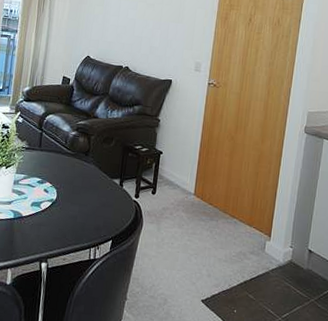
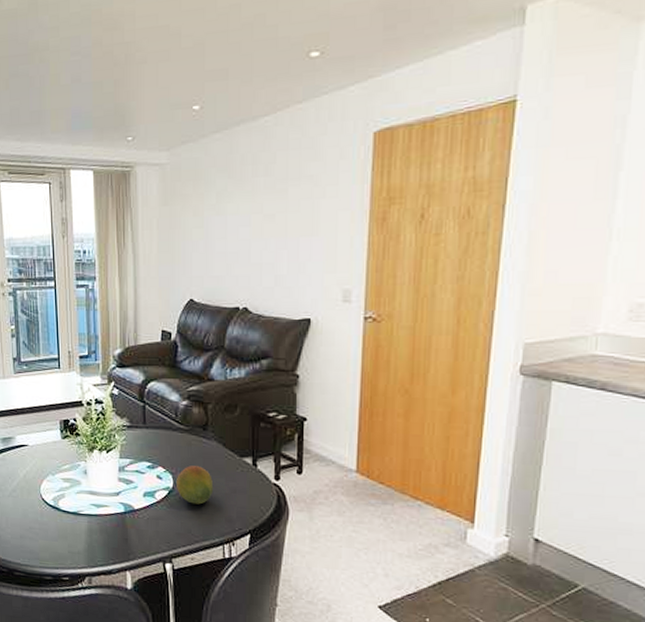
fruit: none [59,183,88,215] -> present [177,466,214,505]

